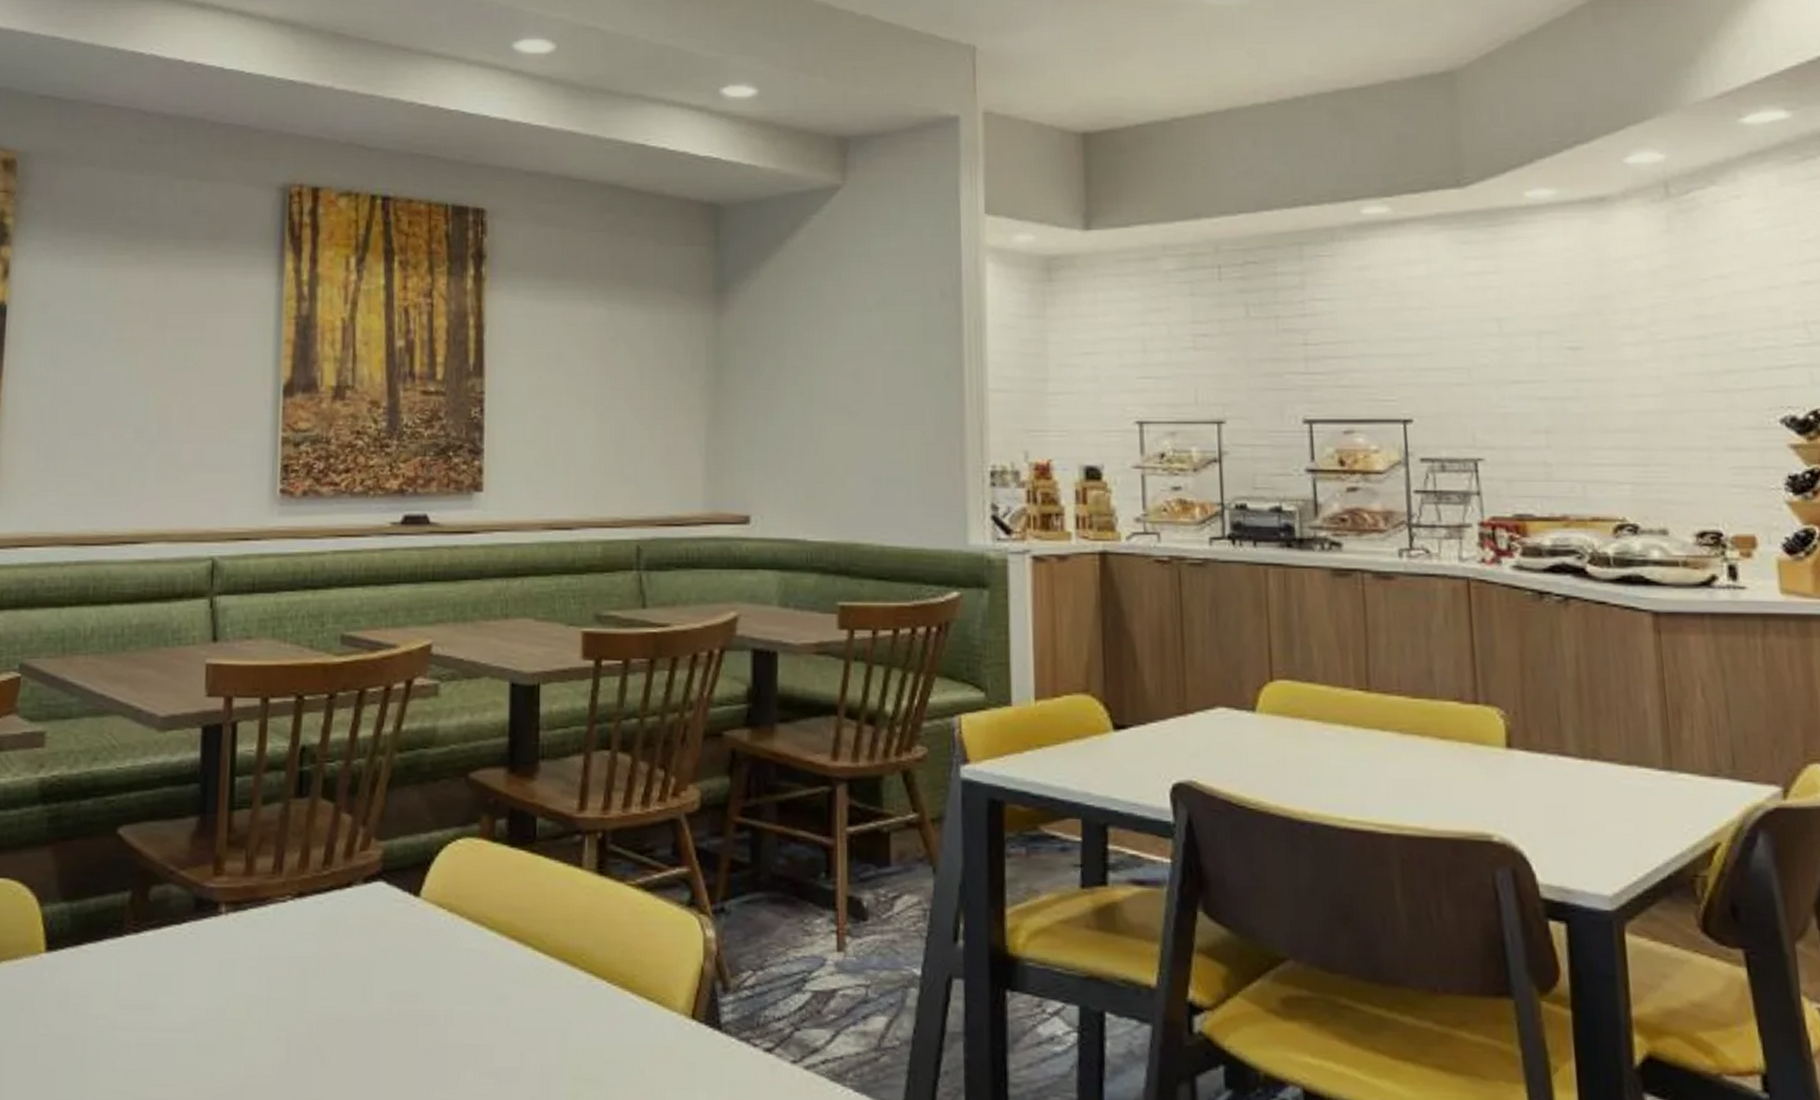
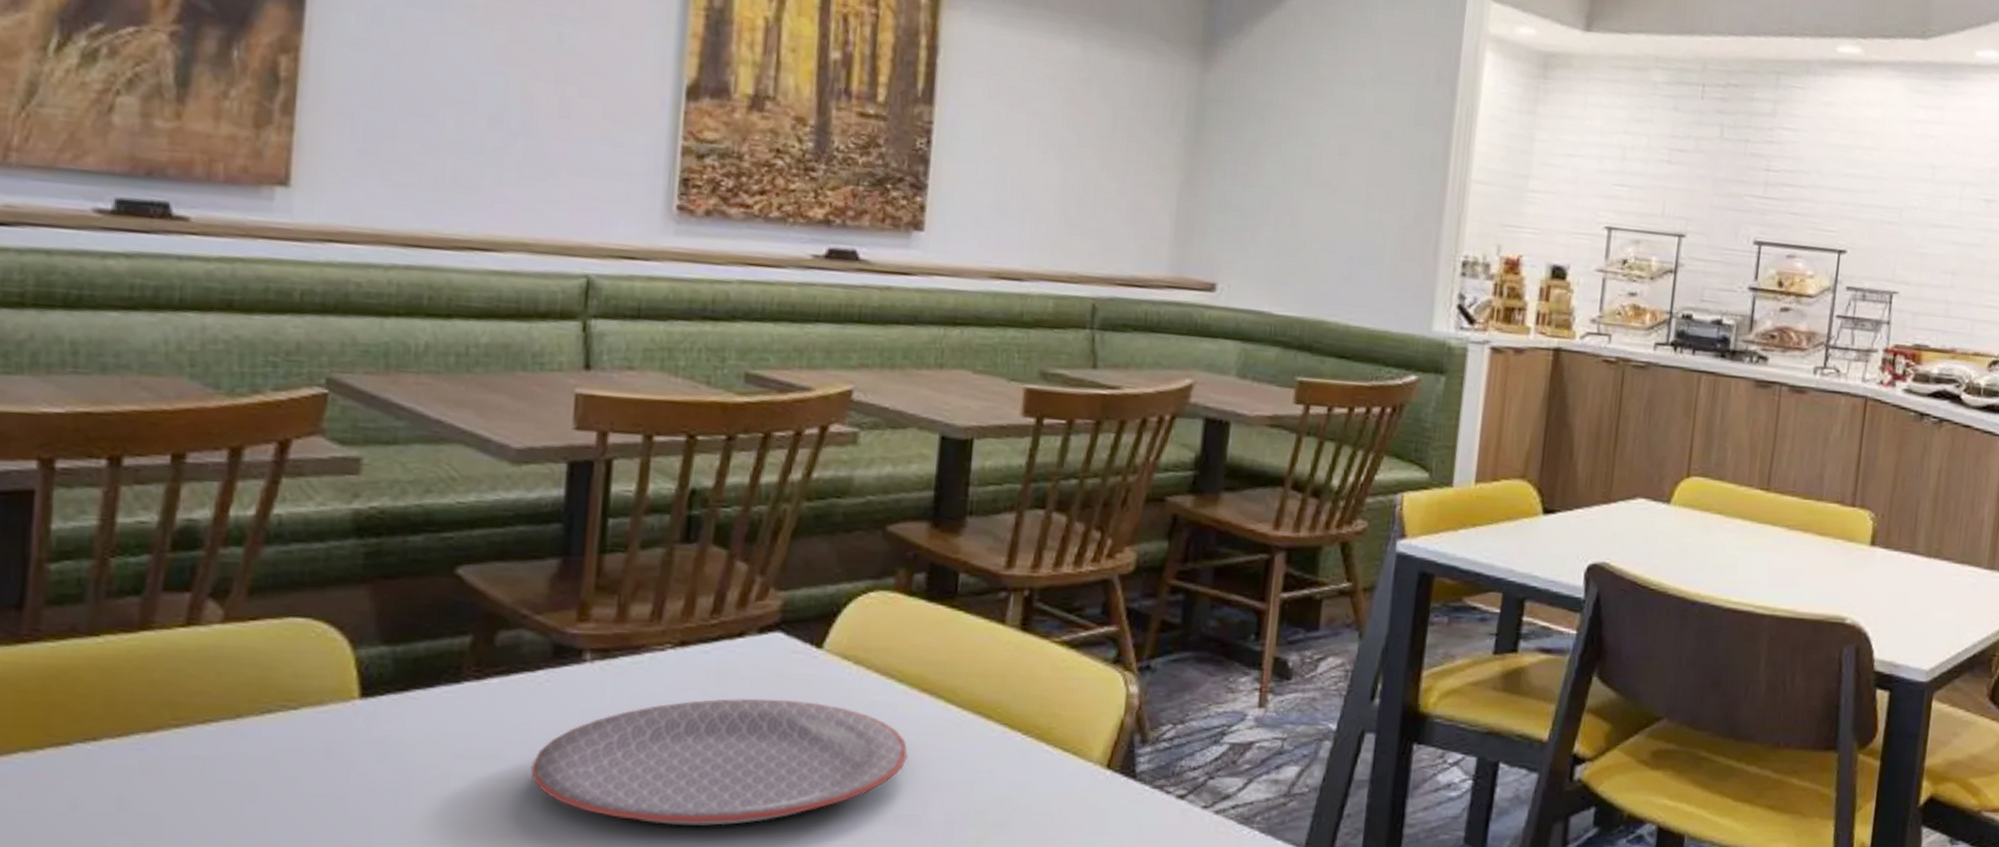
plate: none [180,947,502,1077] -> present [531,698,908,826]

